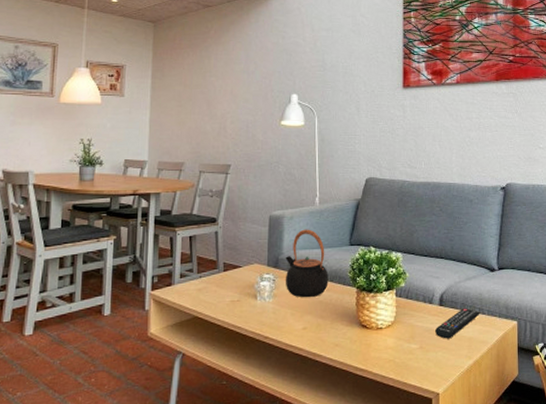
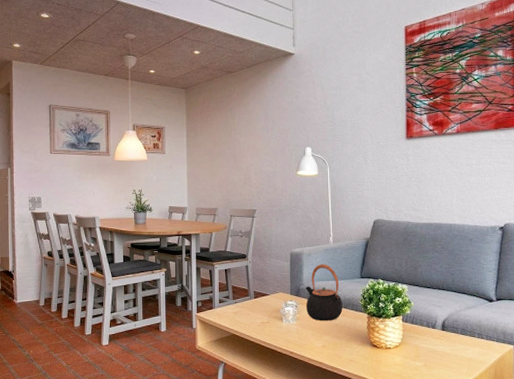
remote control: present [435,308,480,339] -> none [438,333,479,359]

